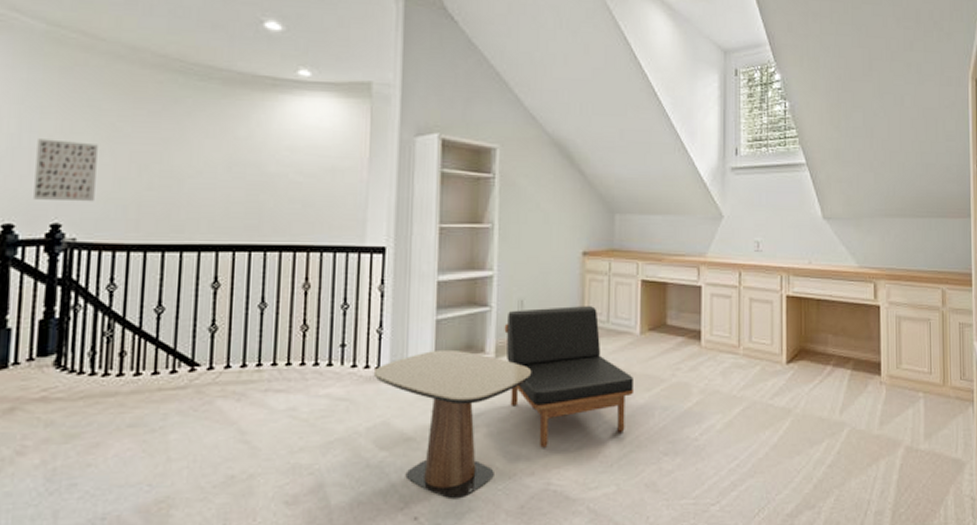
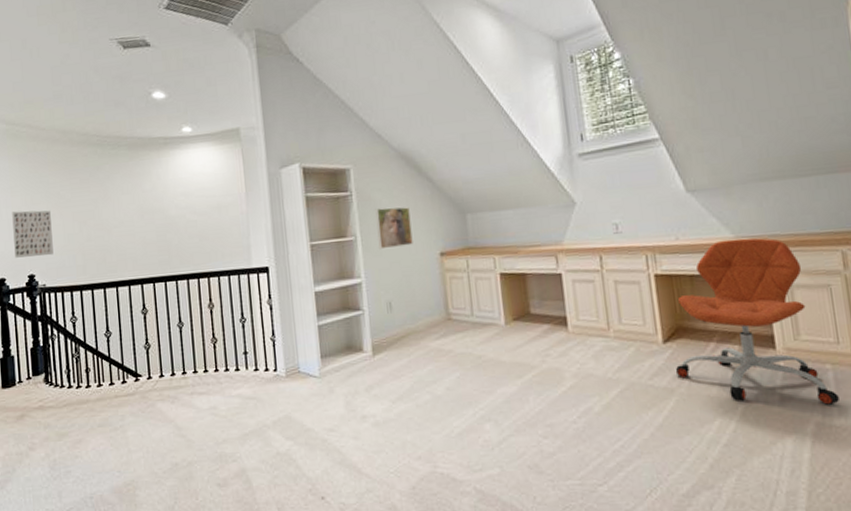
side table: present [373,349,532,498] -> none [272,350,408,480]
armless chair: present [504,306,635,448] -> none [377,302,507,434]
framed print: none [517,196,556,242] -> present [375,207,413,250]
office chair: none [794,268,926,430] -> present [675,238,839,405]

